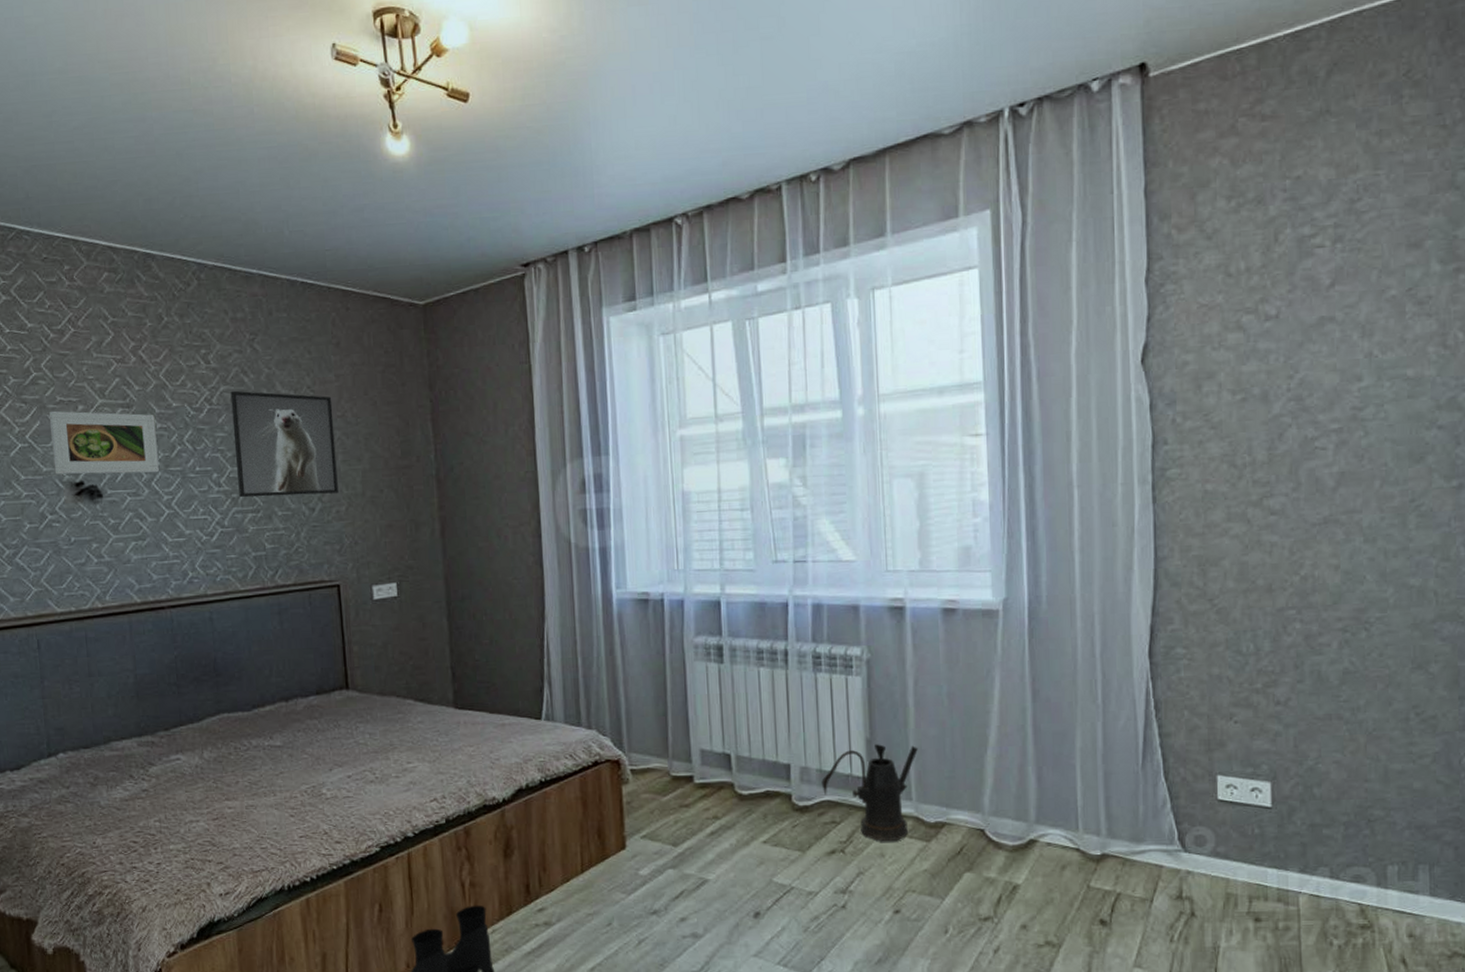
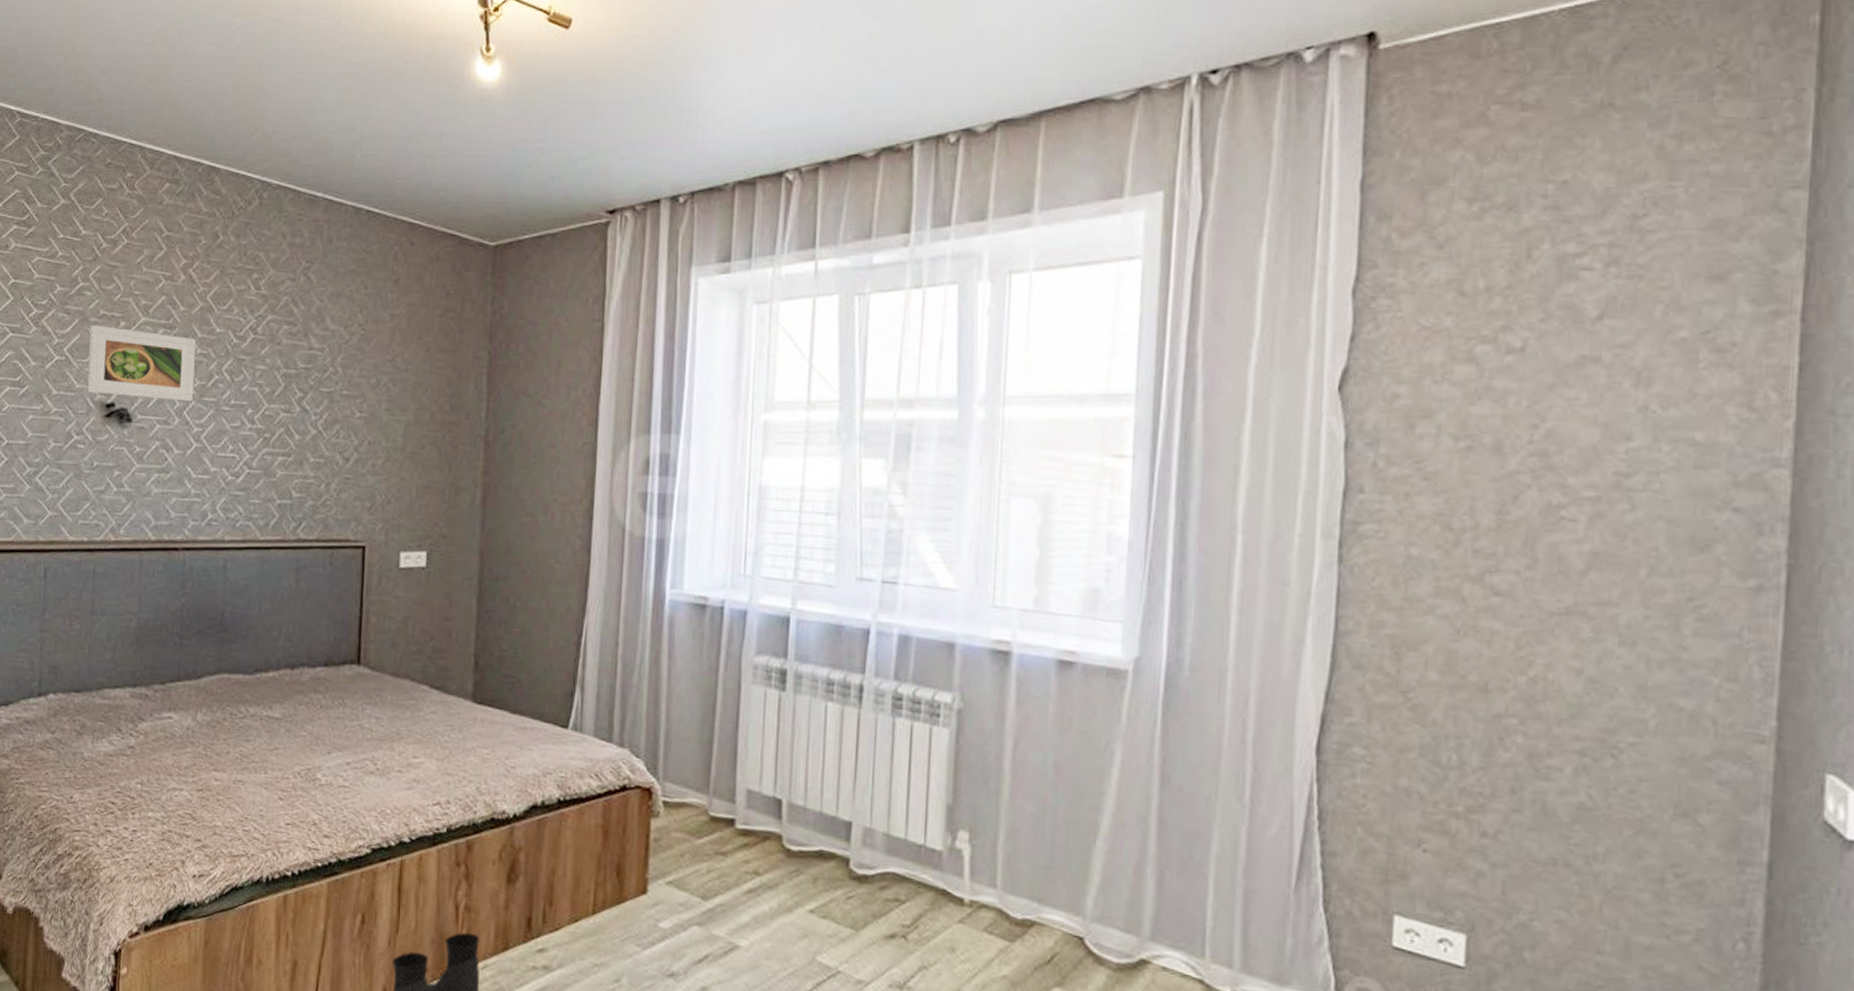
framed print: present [230,390,339,498] -> none [272,321,383,444]
watering can: present [821,744,918,842] -> none [887,813,1010,935]

